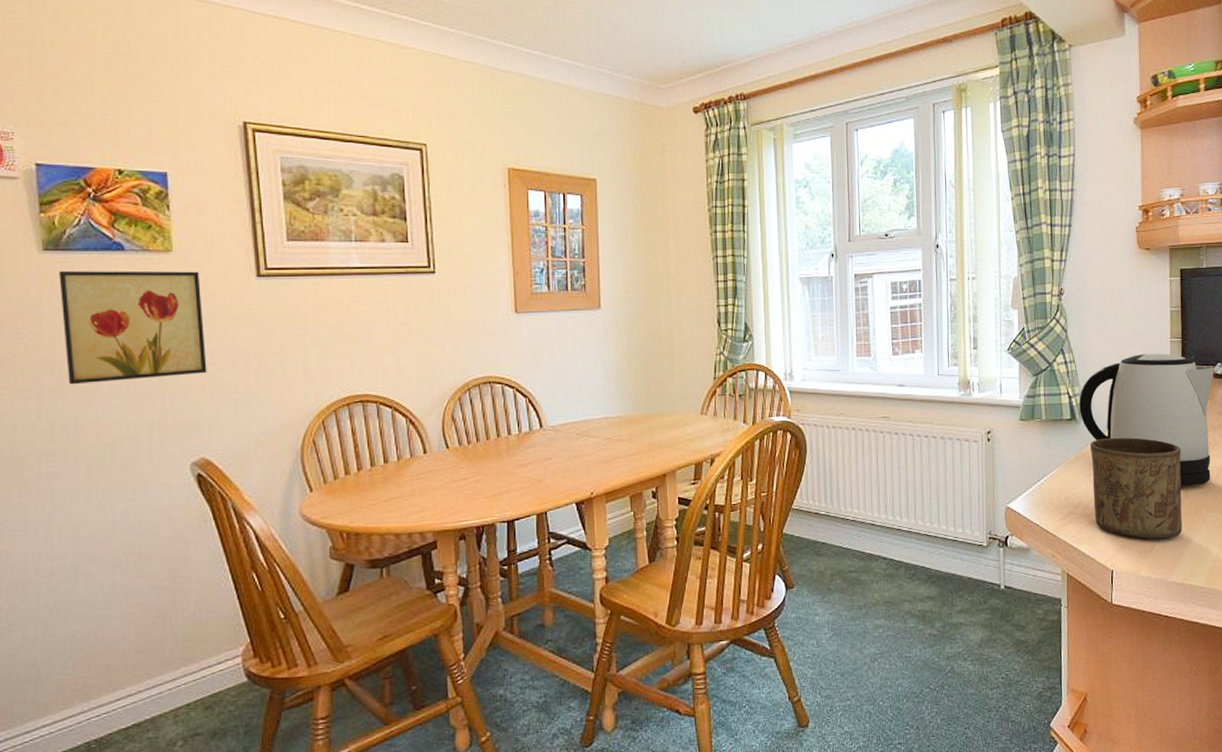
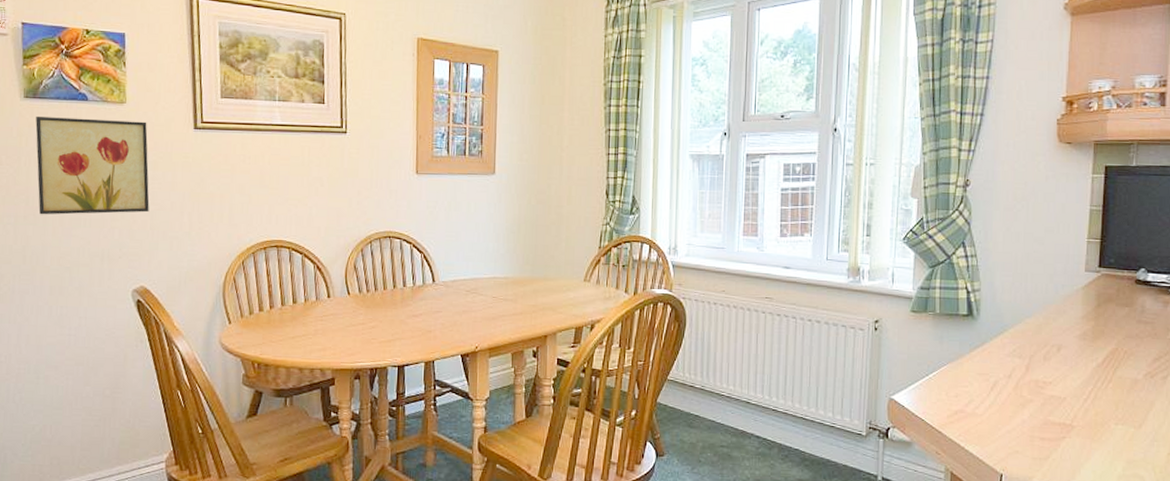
kettle: present [1079,353,1215,487] -> none [978,252,1137,396]
cup: present [1089,437,1183,539] -> none [986,337,1091,448]

